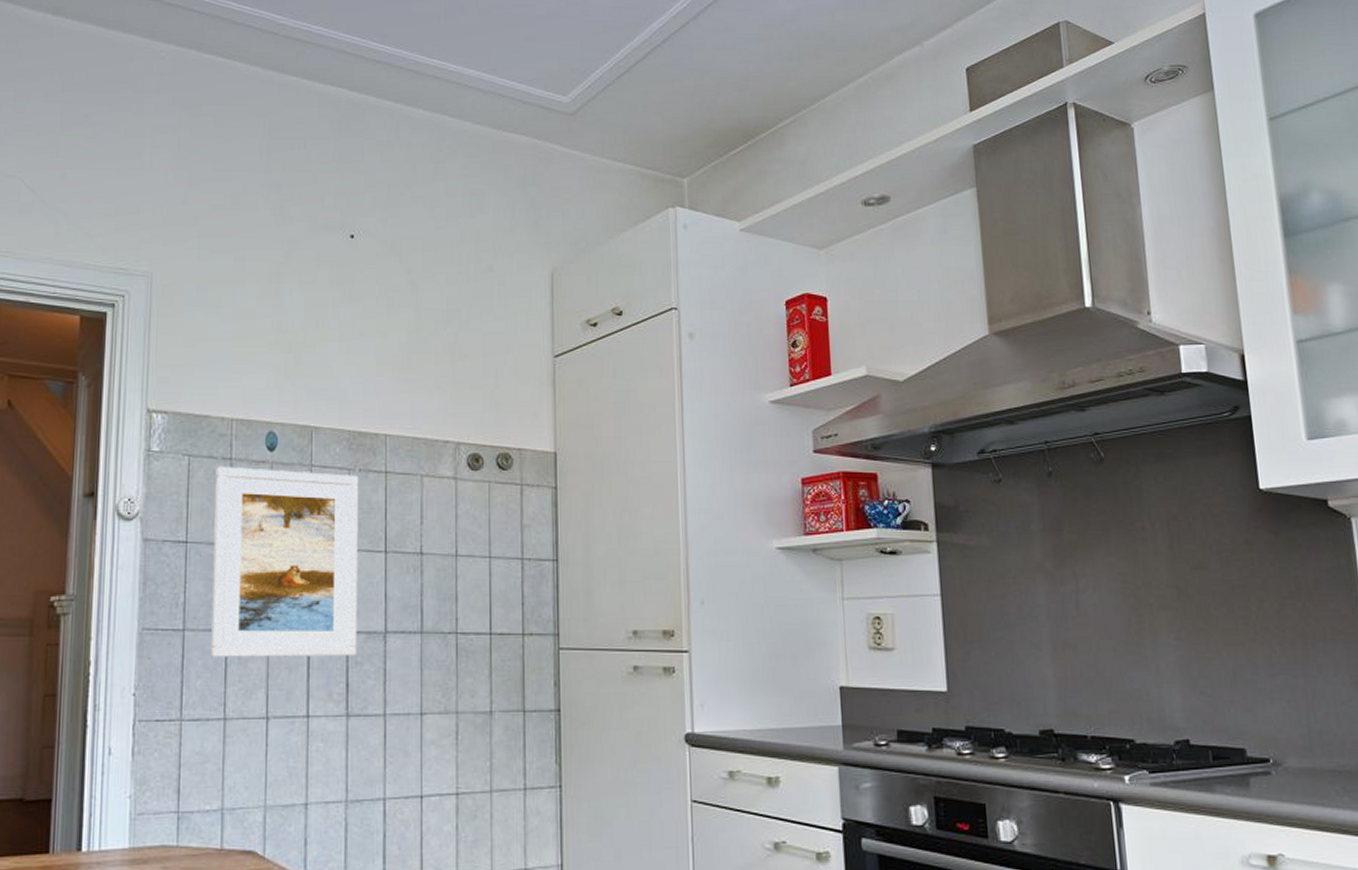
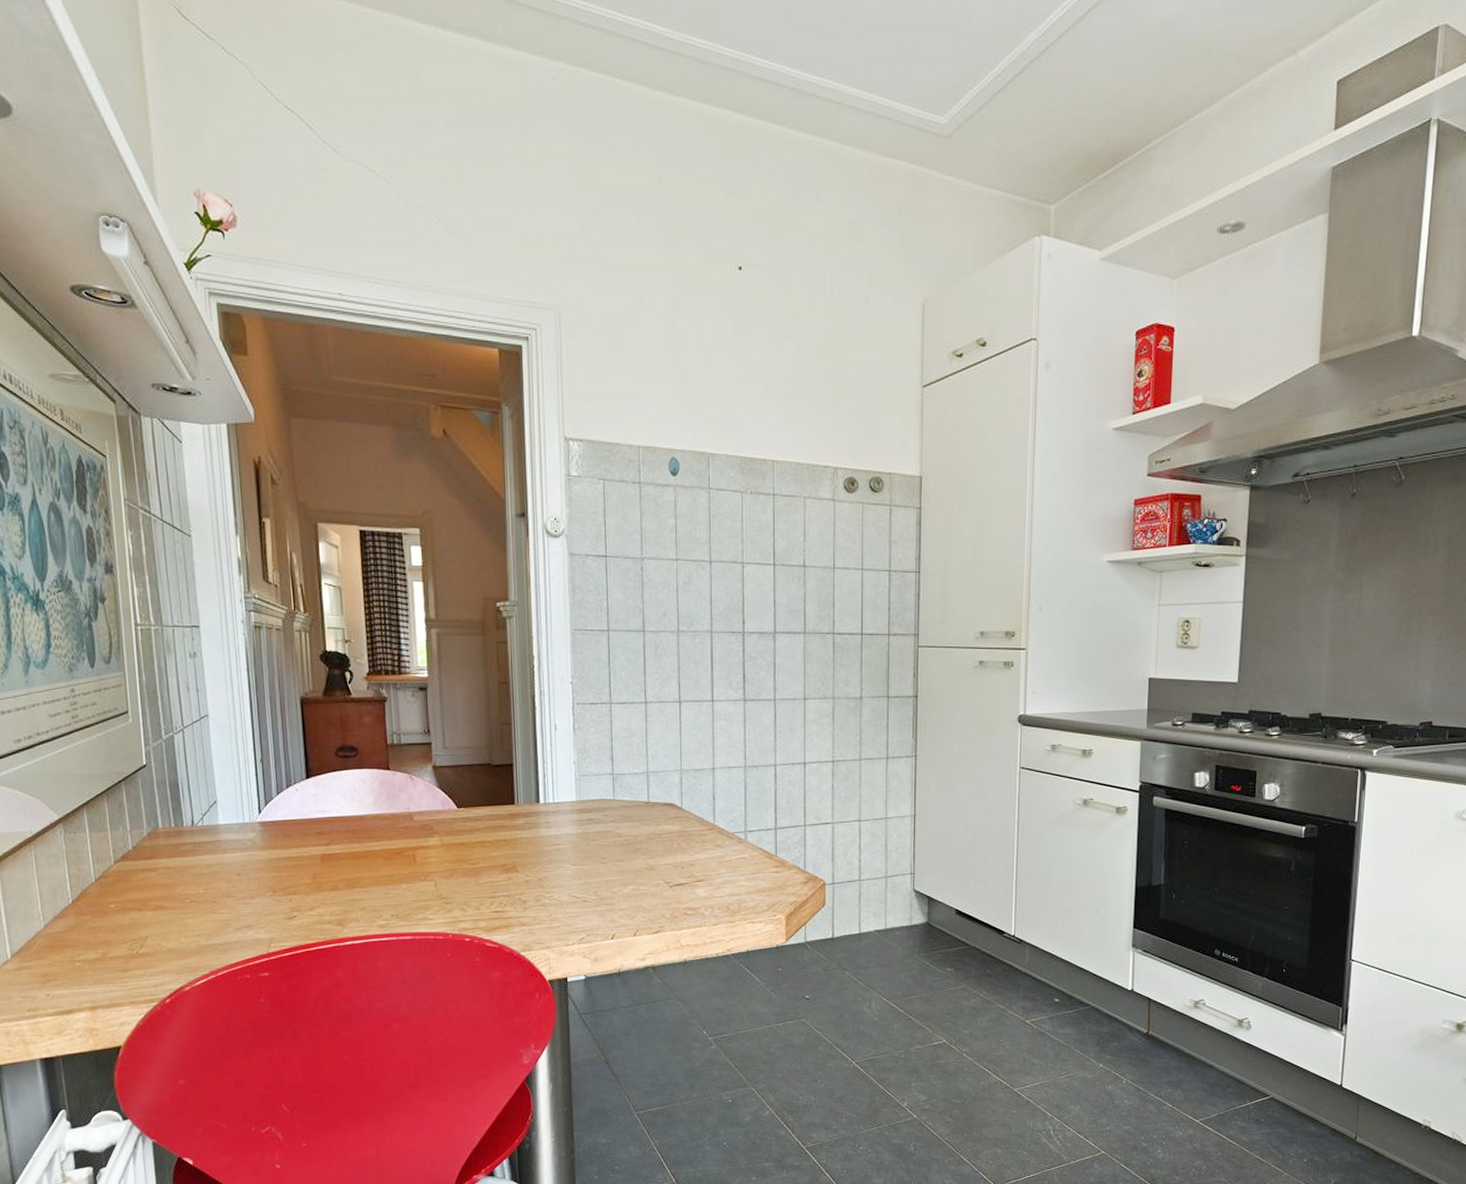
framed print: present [211,466,358,657] -> none [627,489,751,653]

